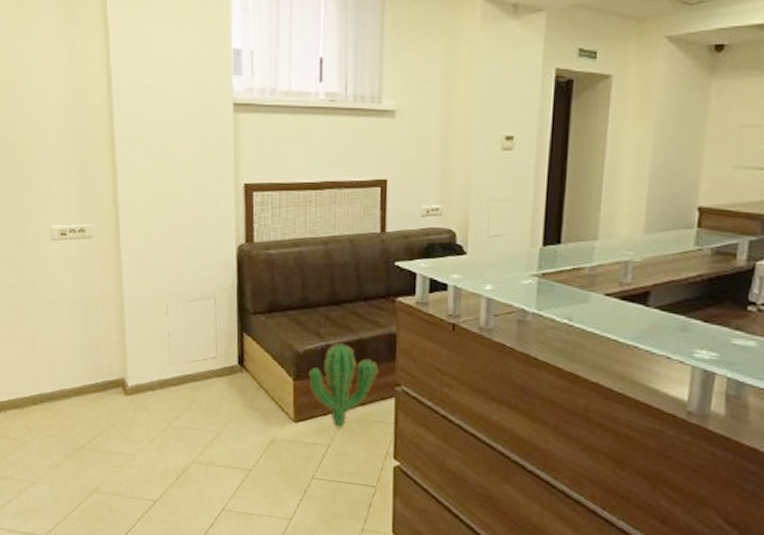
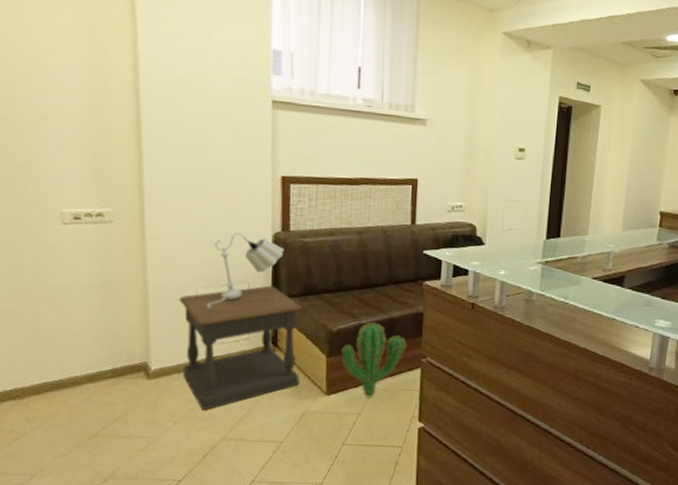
side table: none [151,301,268,430] -> present [179,285,303,410]
table lamp: none [176,245,248,324] -> present [206,232,284,308]

